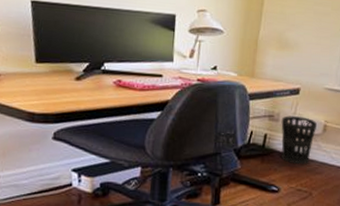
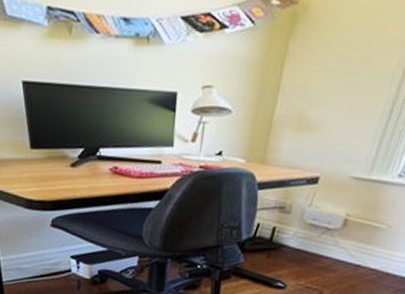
wastebasket: present [281,115,317,165] -> none [291,207,336,262]

